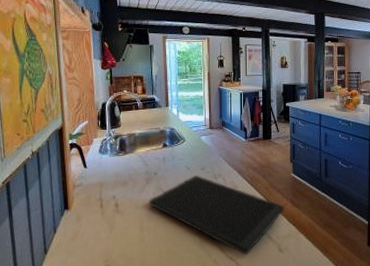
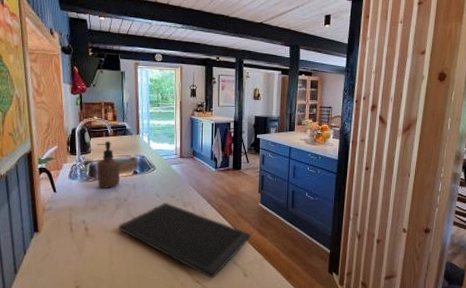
soap dispenser: none [126,114,150,162] -> present [96,141,120,188]

